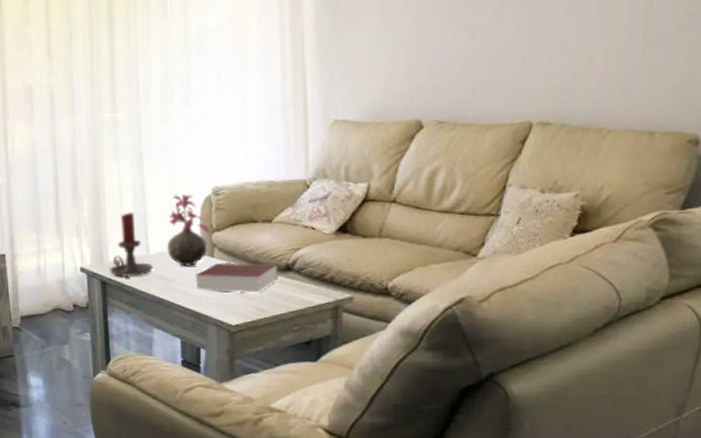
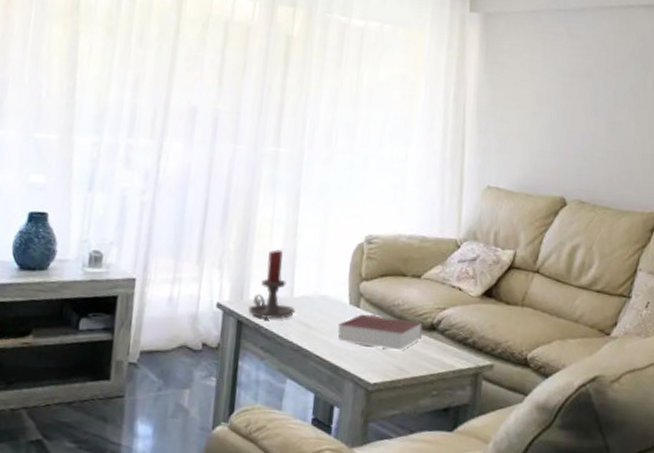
vase: present [166,194,211,266] -> none [311,238,359,315]

